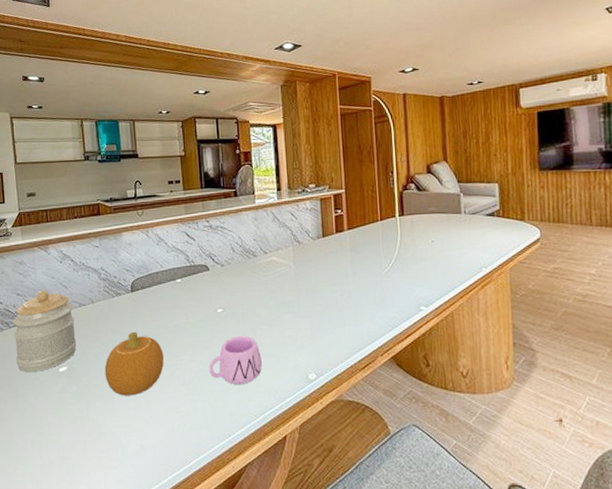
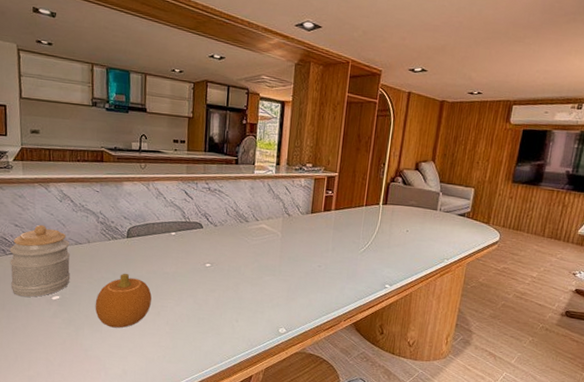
mug: present [209,336,262,384] -> none [191,289,240,330]

